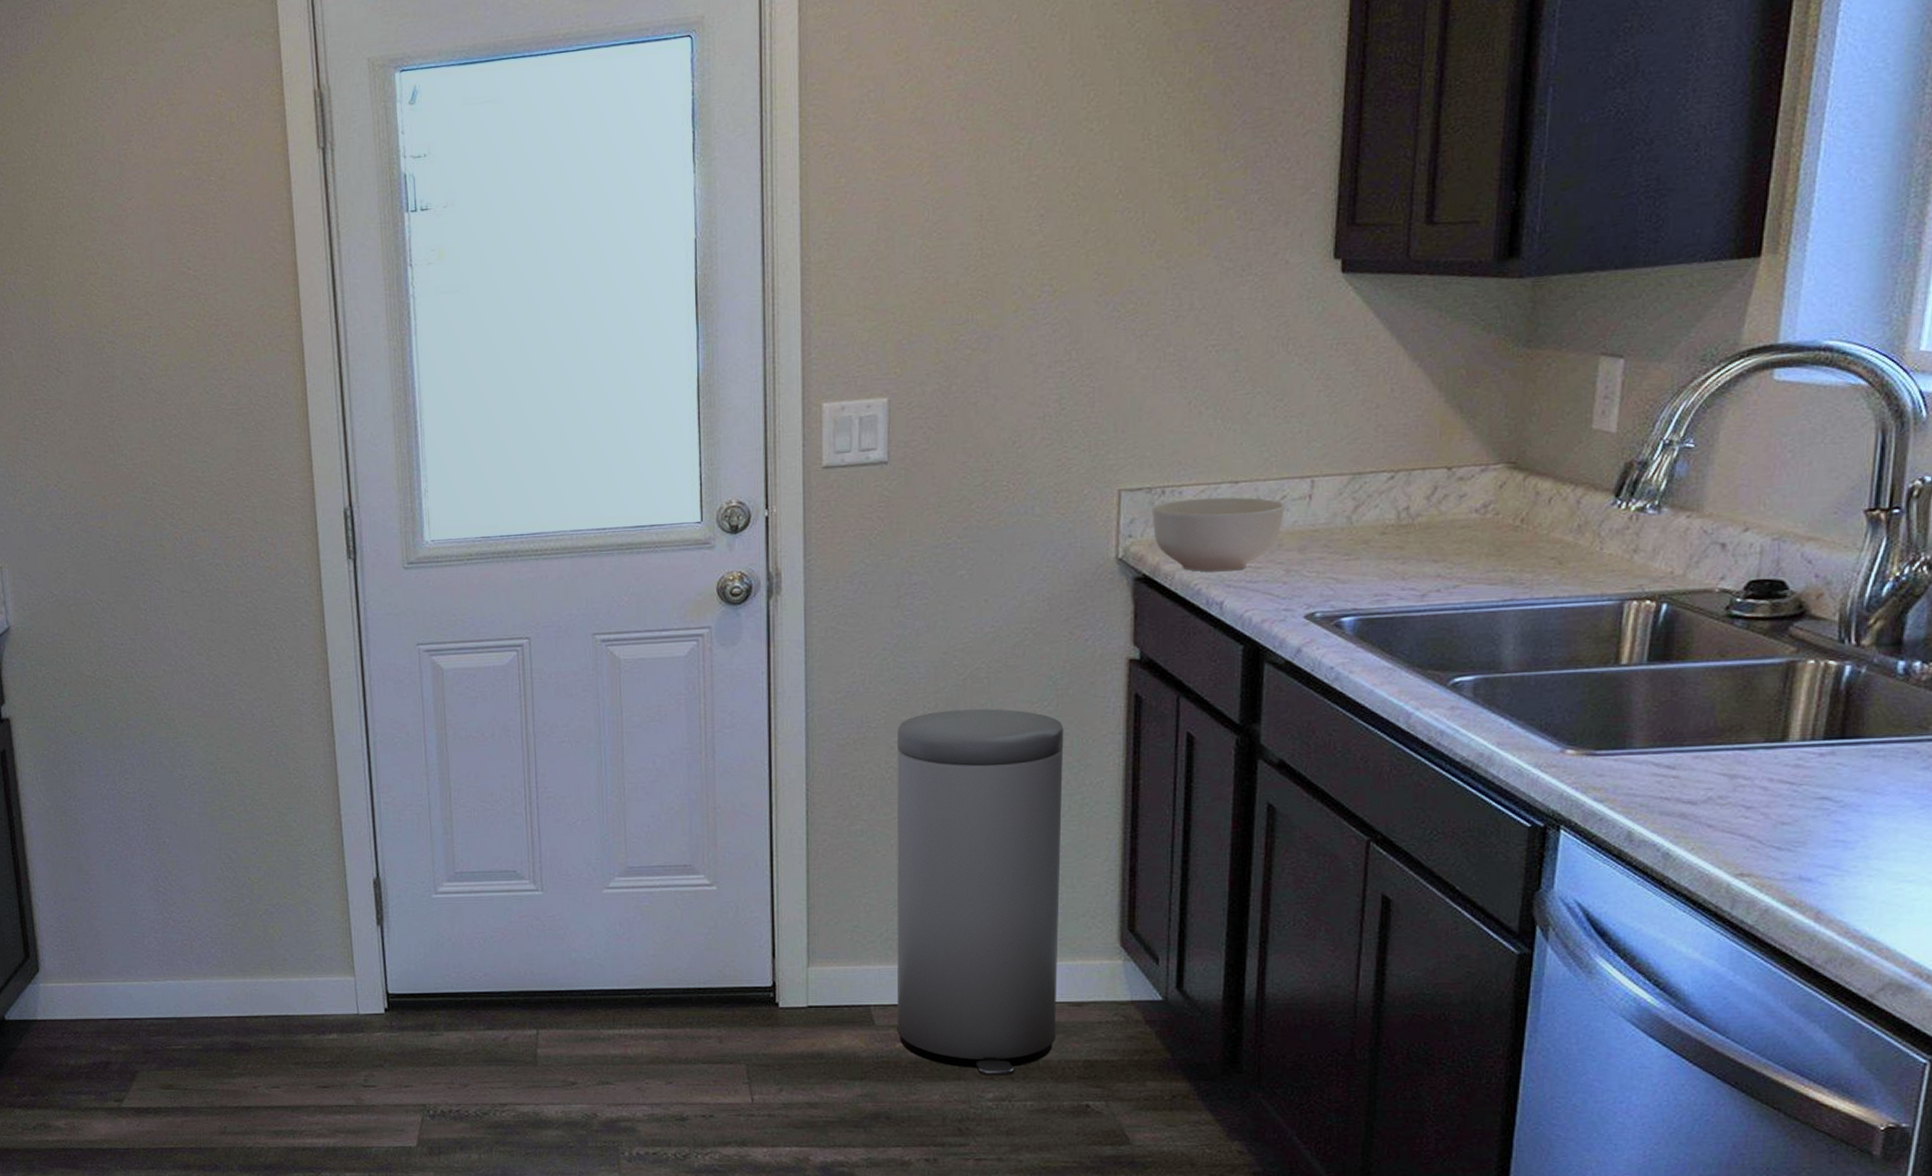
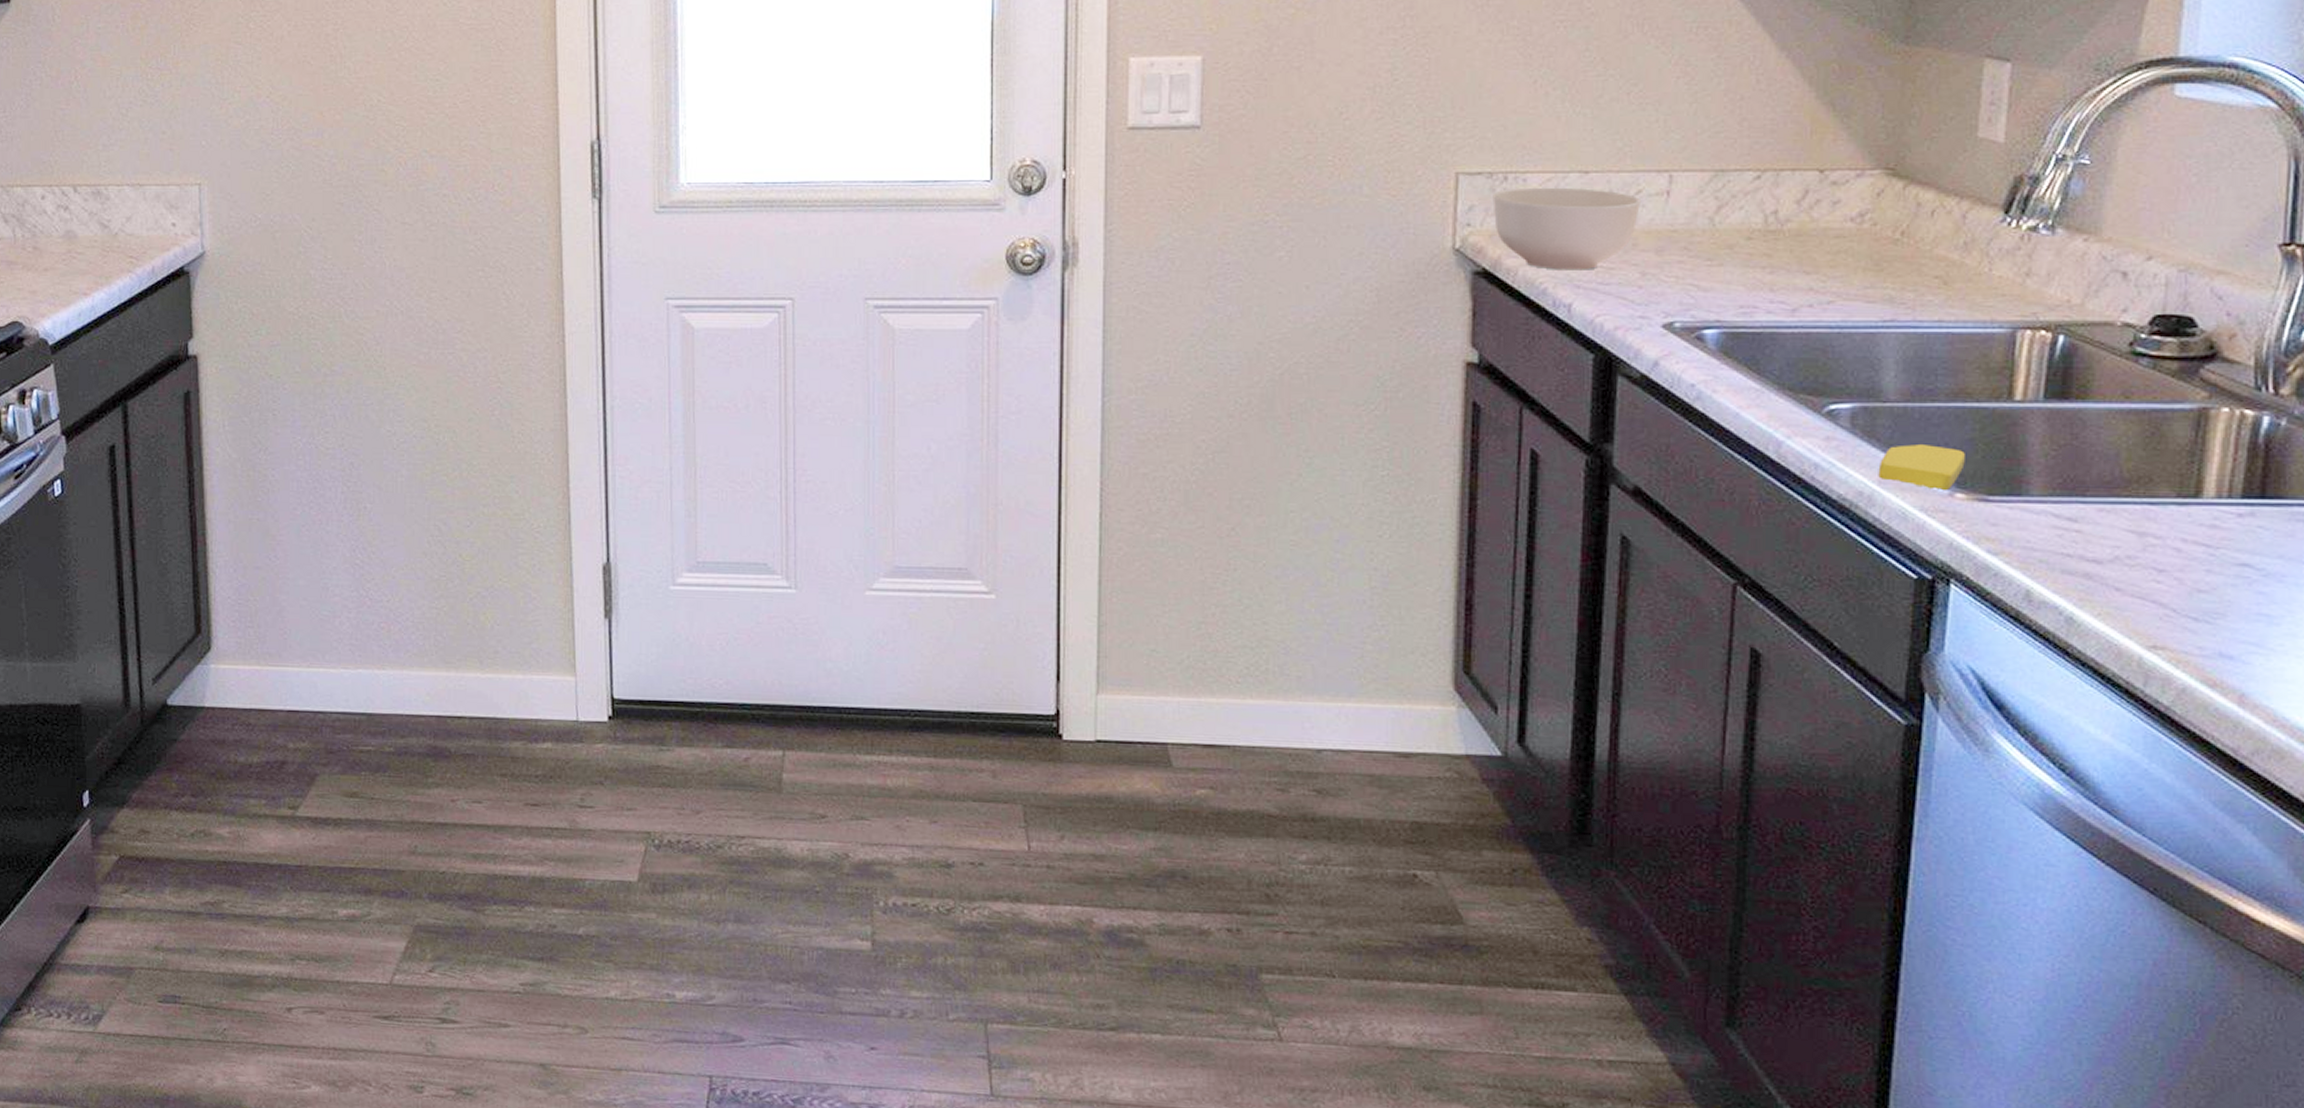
pedal bin: present [896,708,1064,1077] -> none [1198,408,1392,836]
sponge: none [1497,707,1575,749] -> present [1878,443,1965,491]

